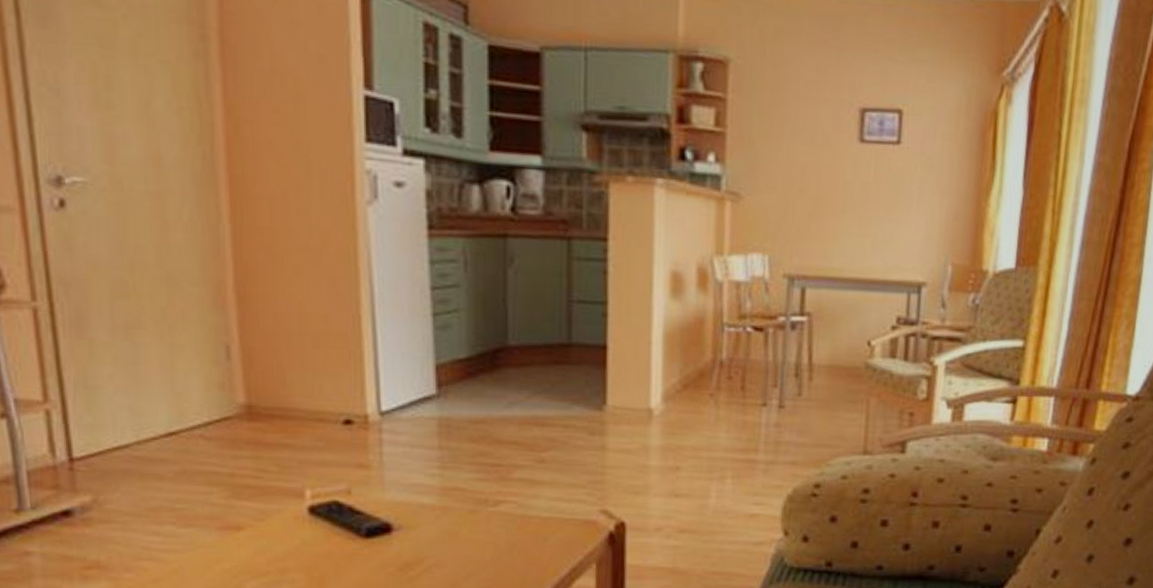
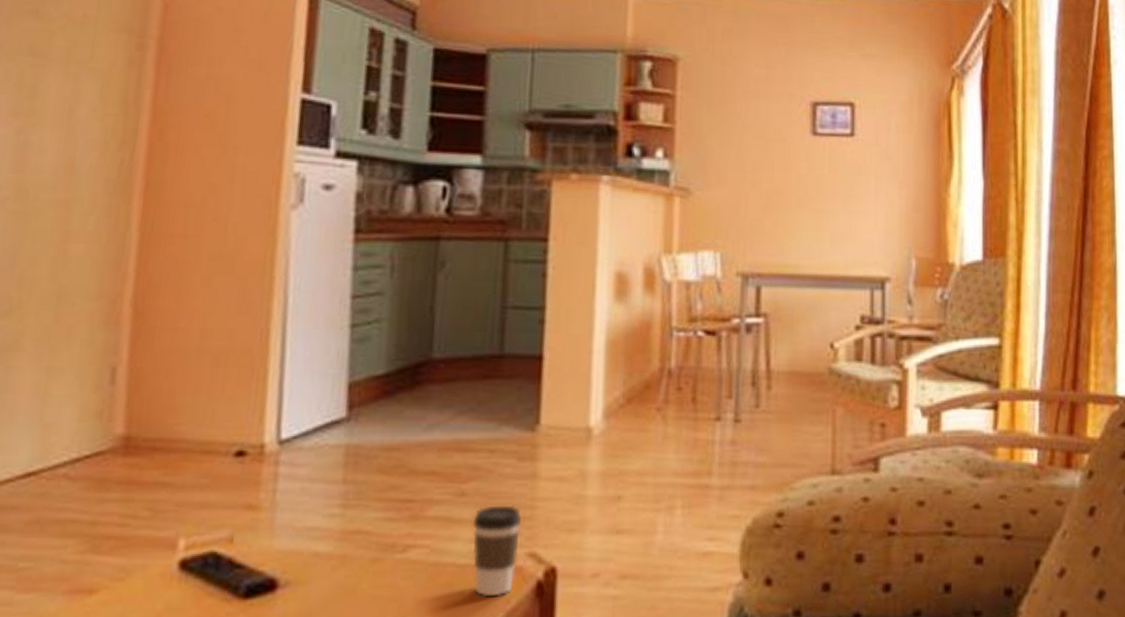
coffee cup: none [552,471,593,544] -> present [472,505,521,597]

